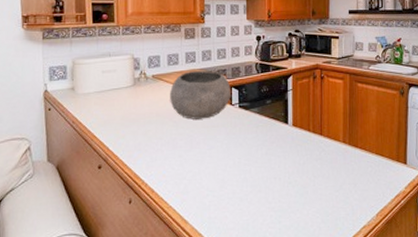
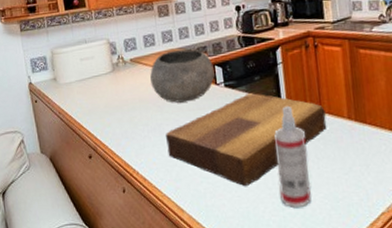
cutting board: none [177,115,325,200] -> present [165,93,327,186]
spray bottle: none [278,128,306,221] -> present [274,105,312,209]

